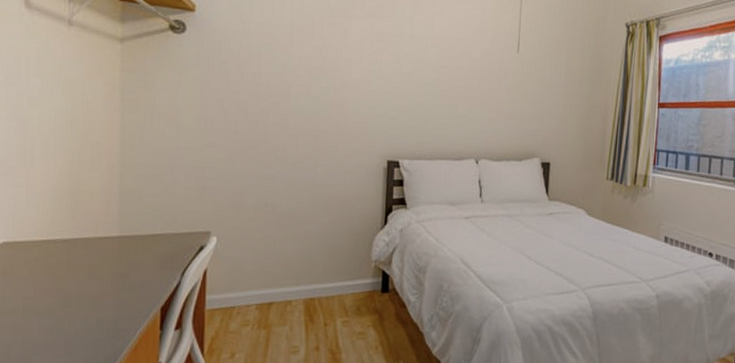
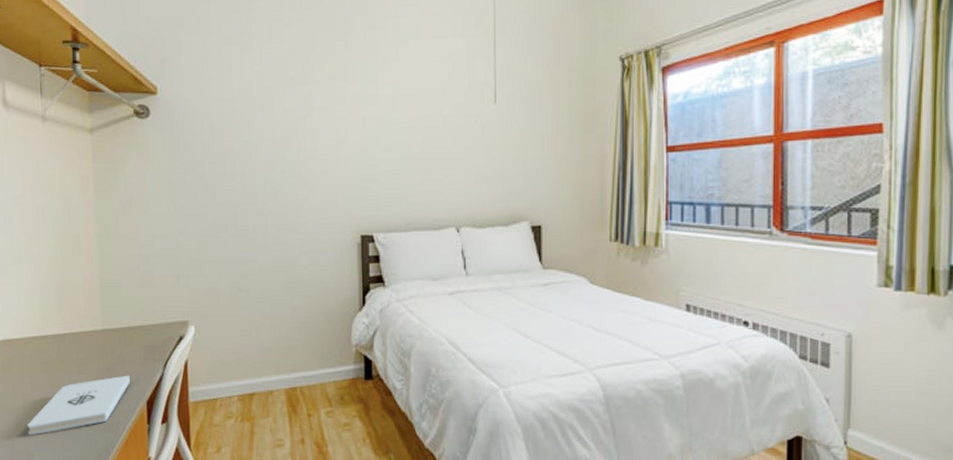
notepad: none [26,282,144,339] -> present [27,375,130,435]

